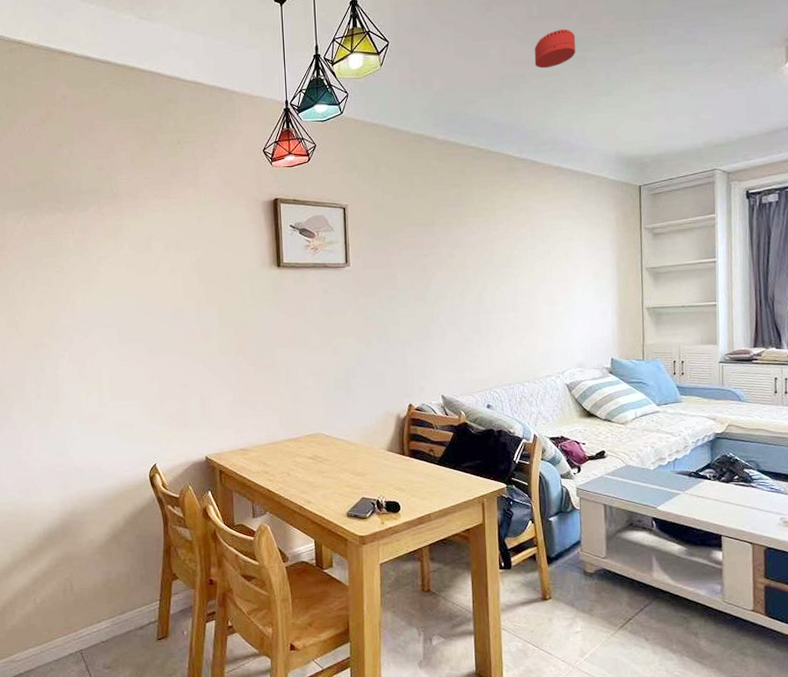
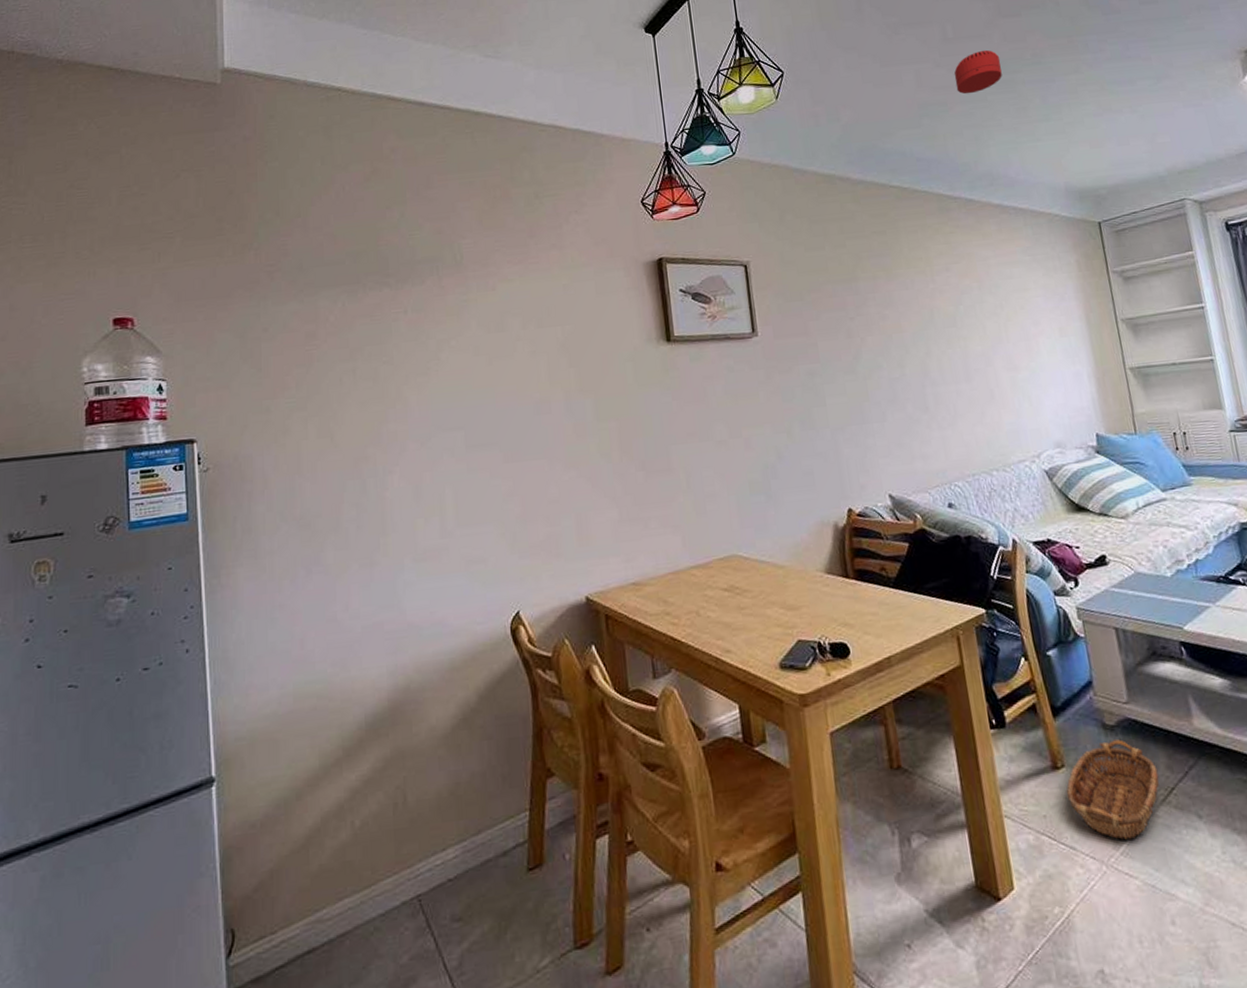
basket: none [550,583,621,651] -> present [1066,739,1160,840]

